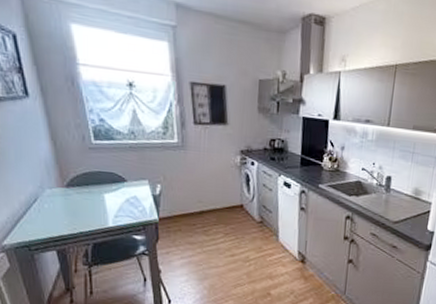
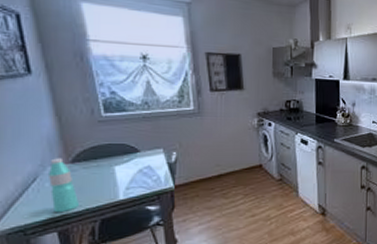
water bottle: none [46,181,75,234] -> present [47,158,80,213]

